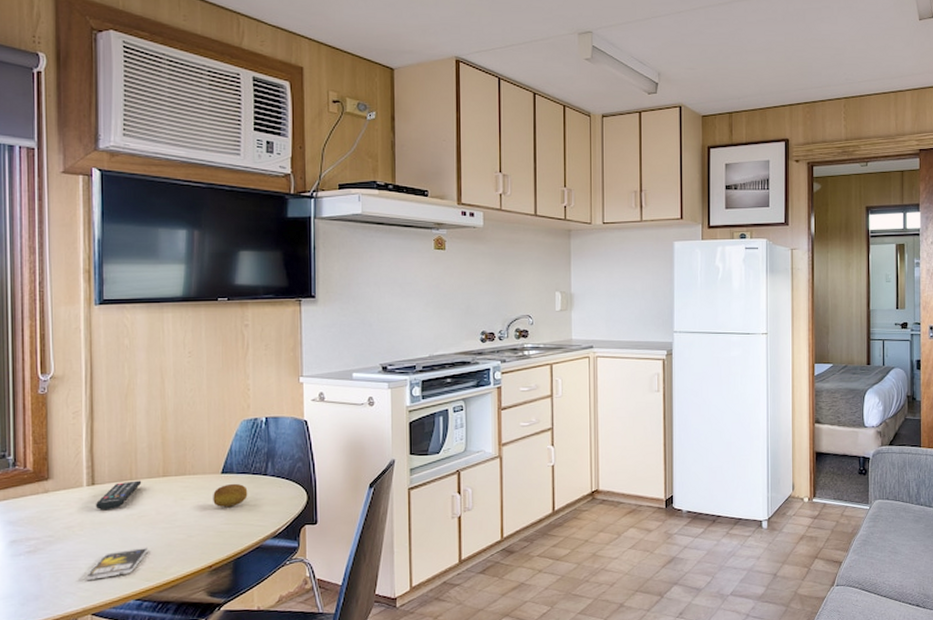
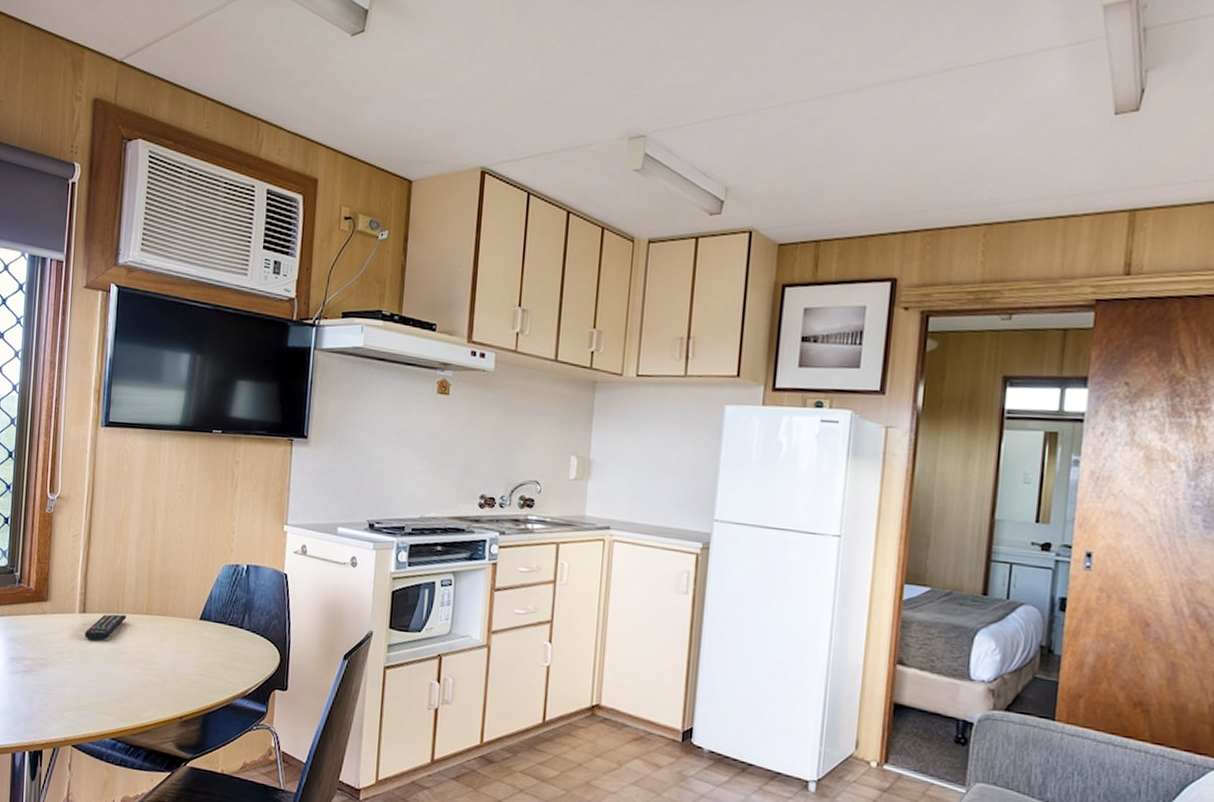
smartphone: present [85,547,149,580] -> none [69,684,127,711]
fruit: present [213,483,248,508] -> none [189,631,223,657]

